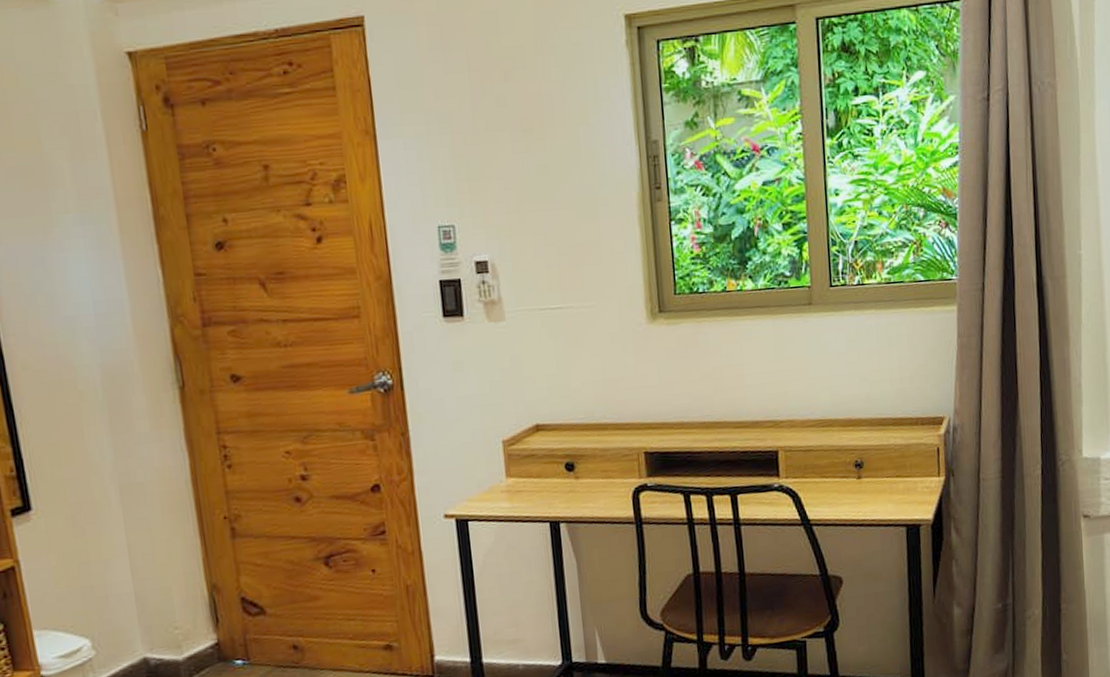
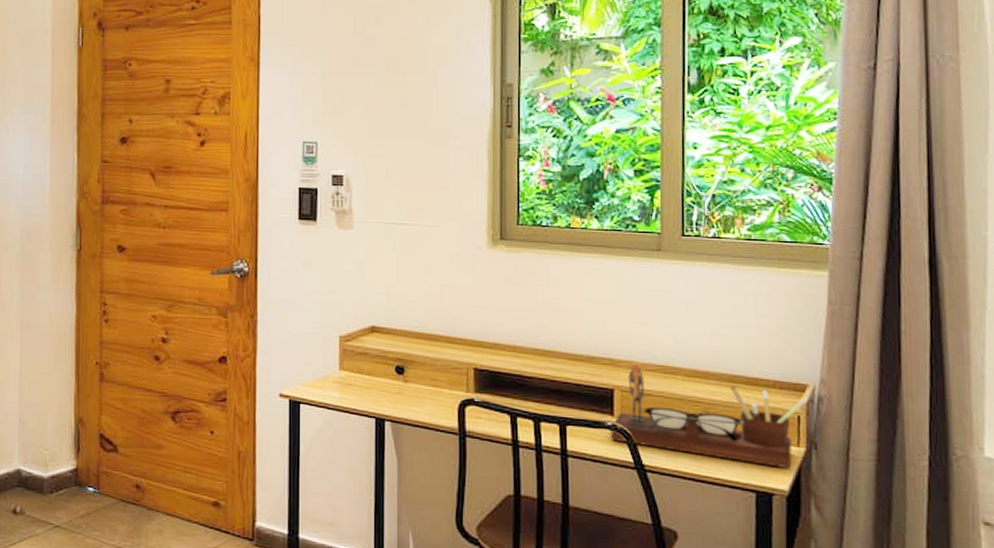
desk organizer: none [777,421,944,502] -> present [610,363,807,469]

